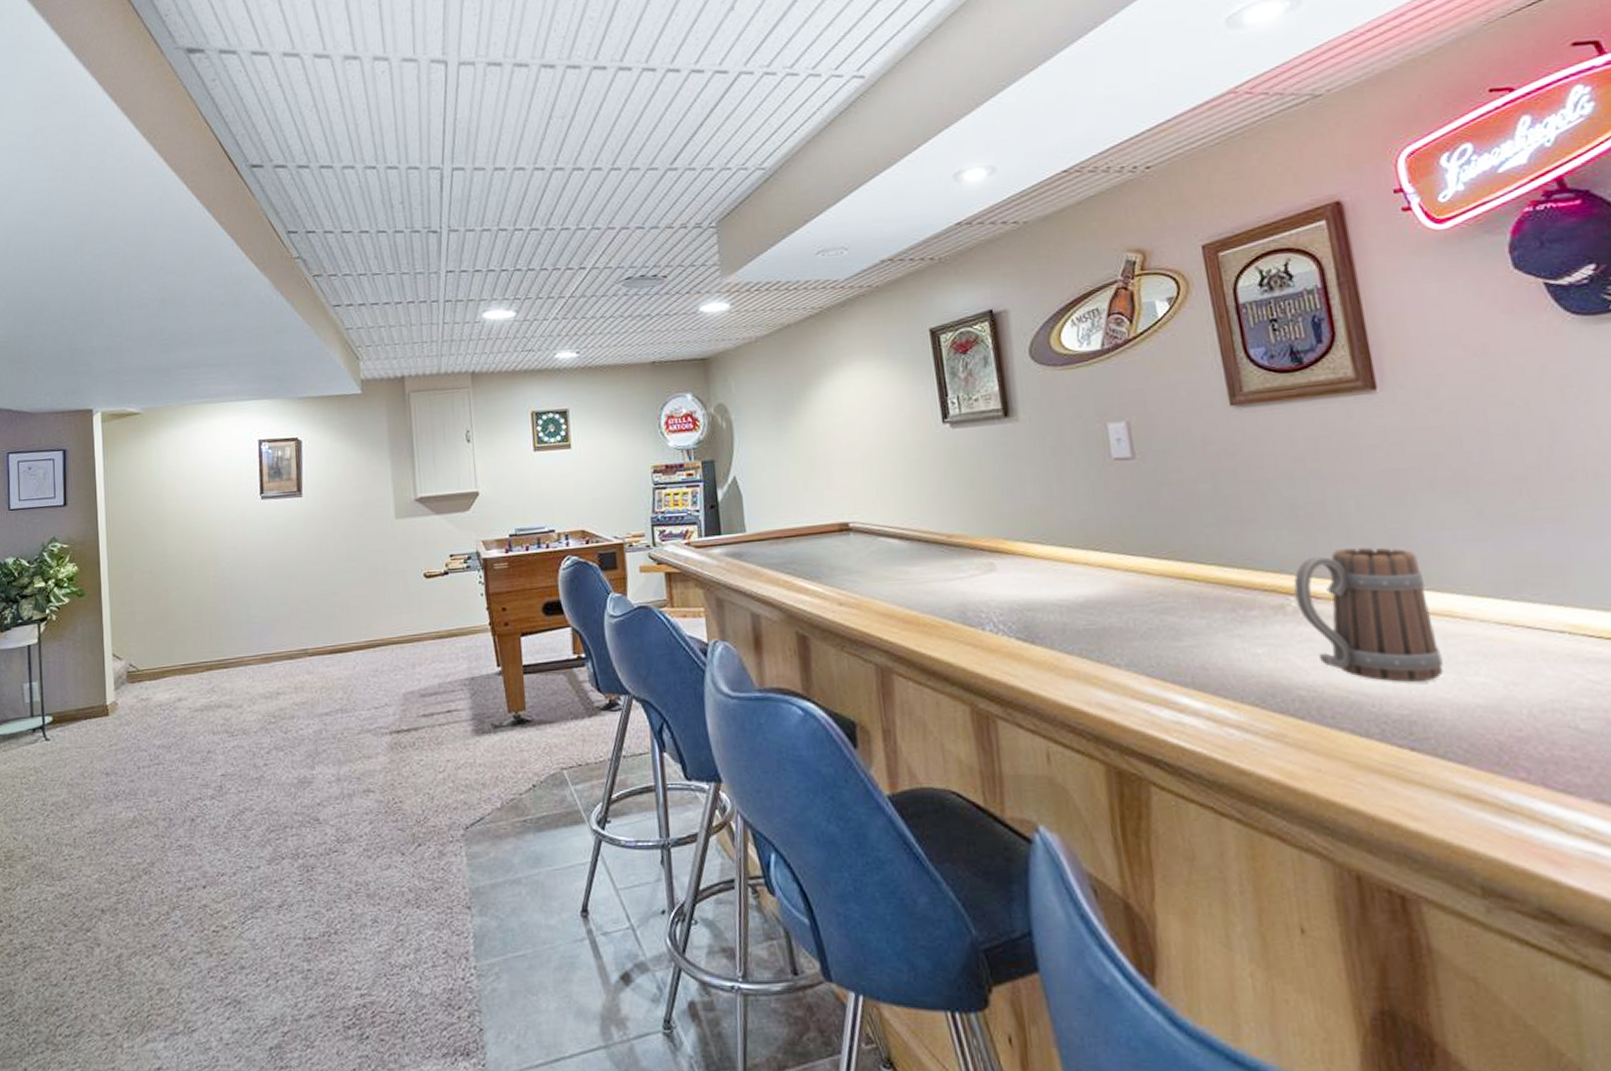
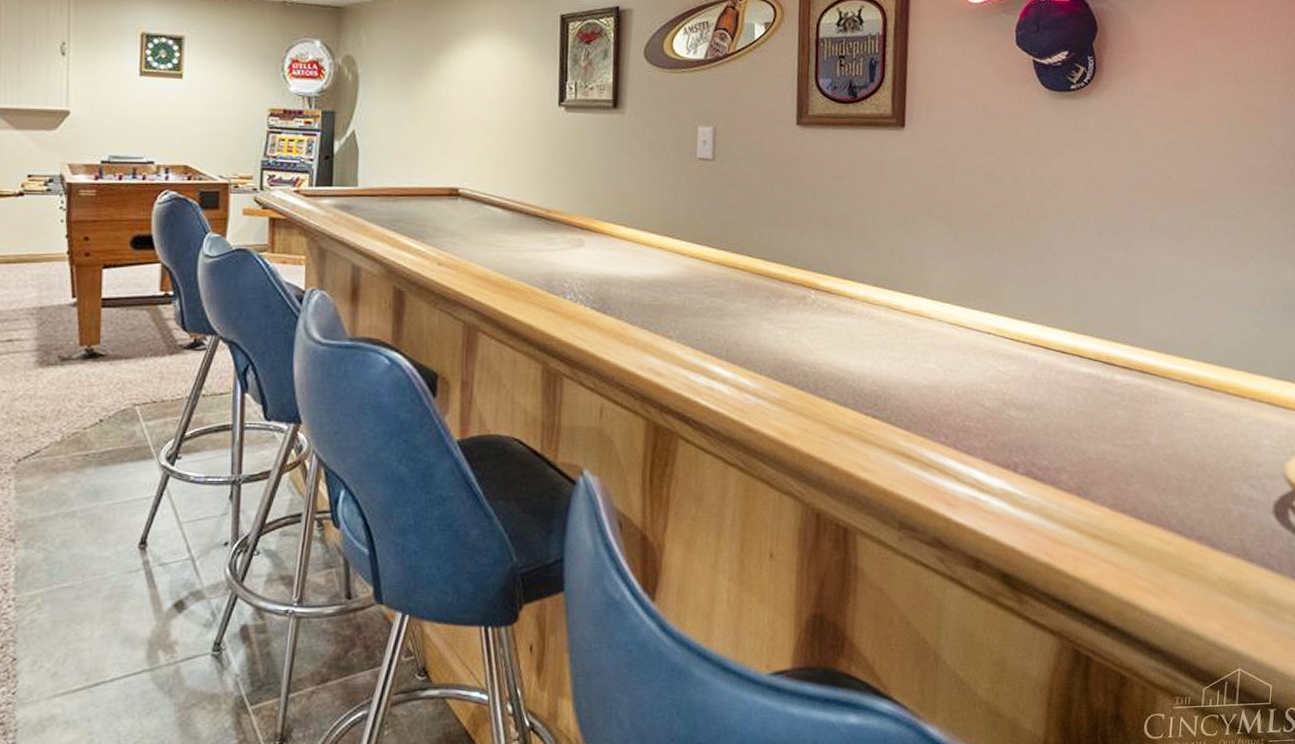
beer mug: present [1293,547,1444,682] -> none [815,255,908,365]

